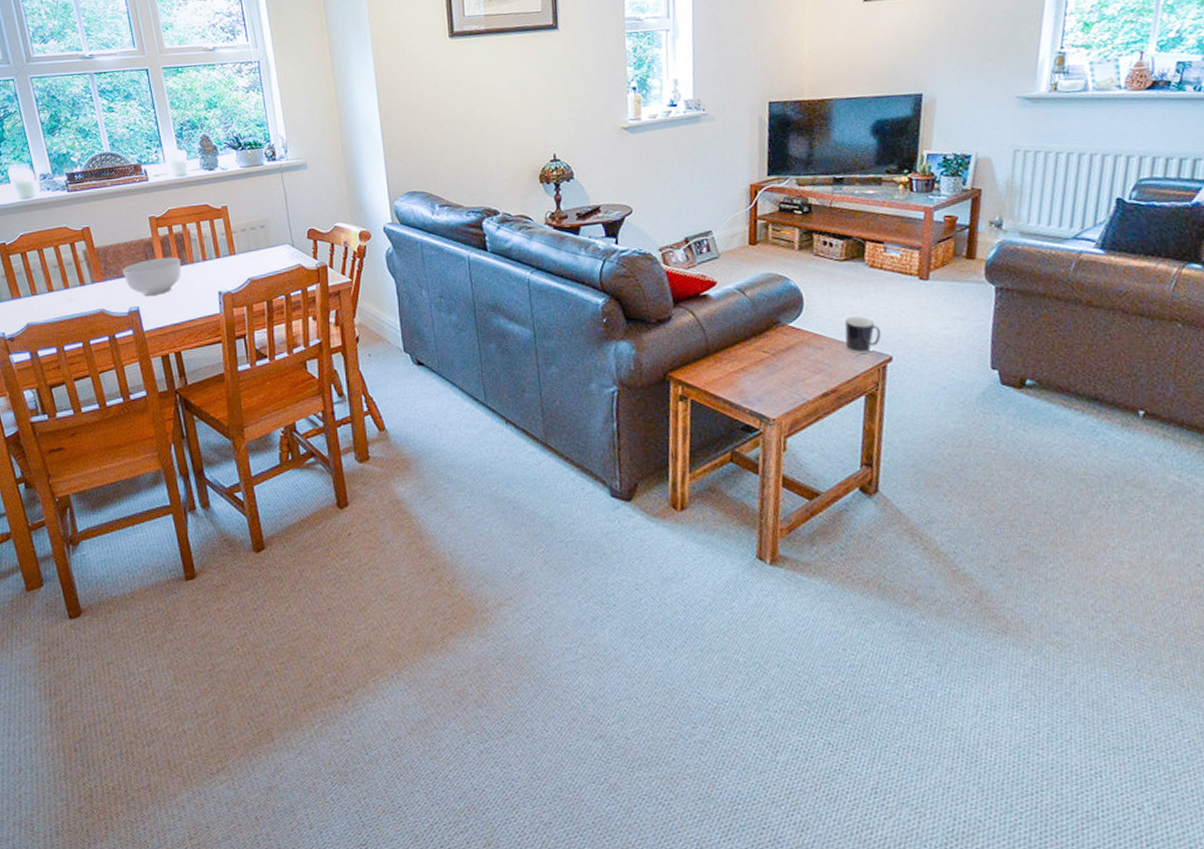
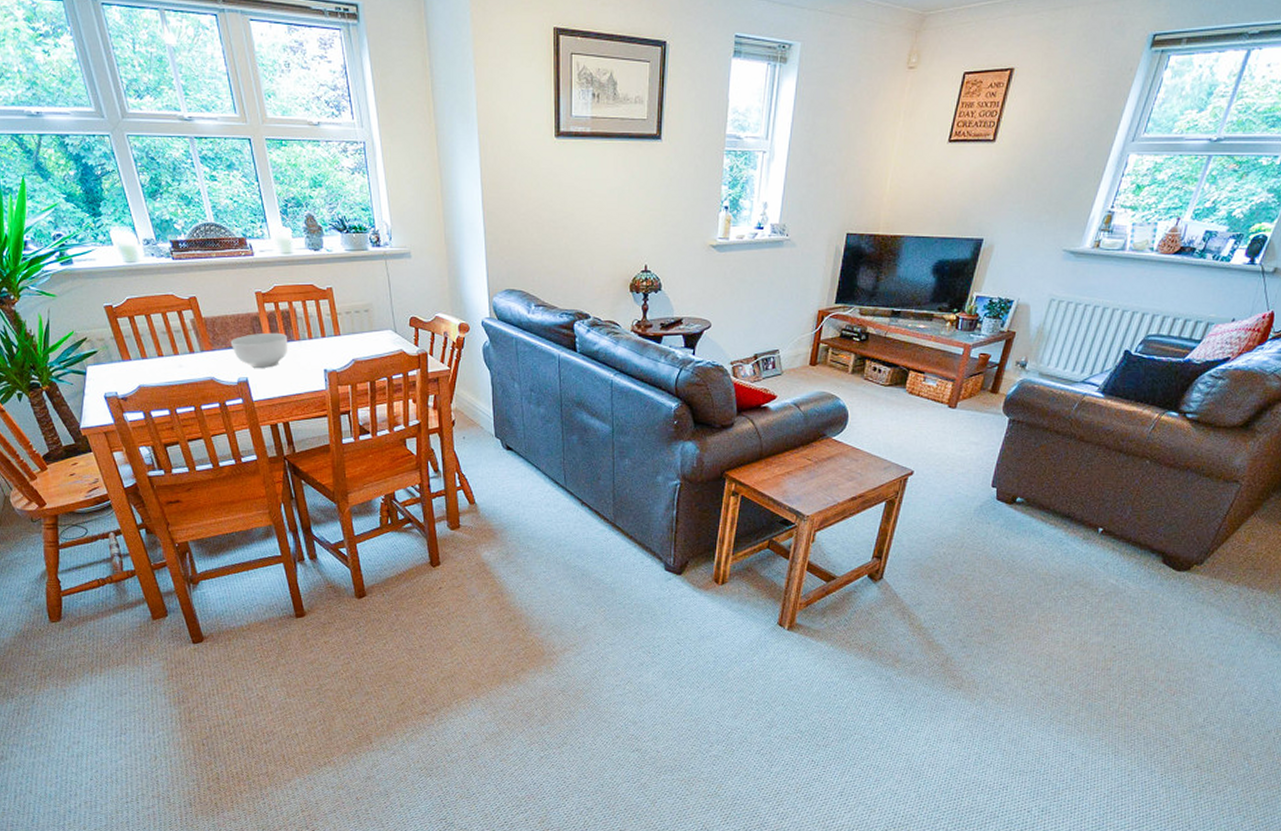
mug: present [844,317,882,355] -> none [877,435,908,468]

